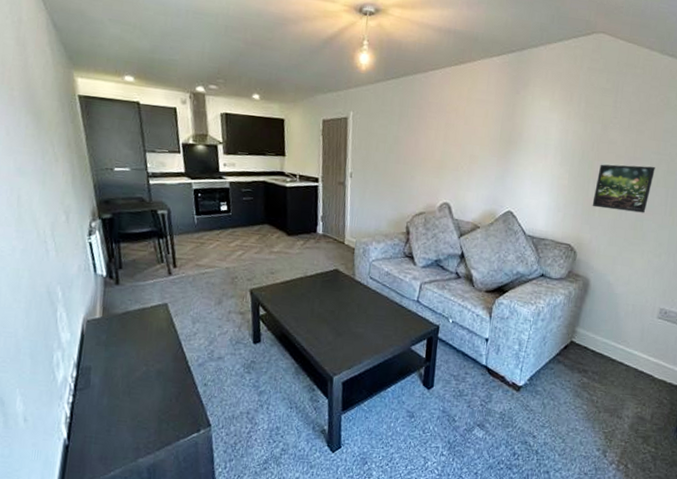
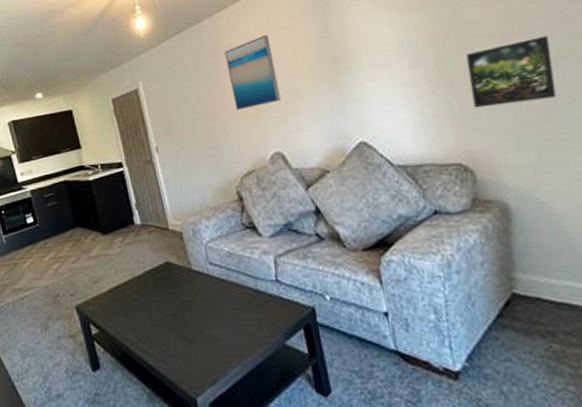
wall art: none [424,102,467,162] -> present [224,34,281,111]

